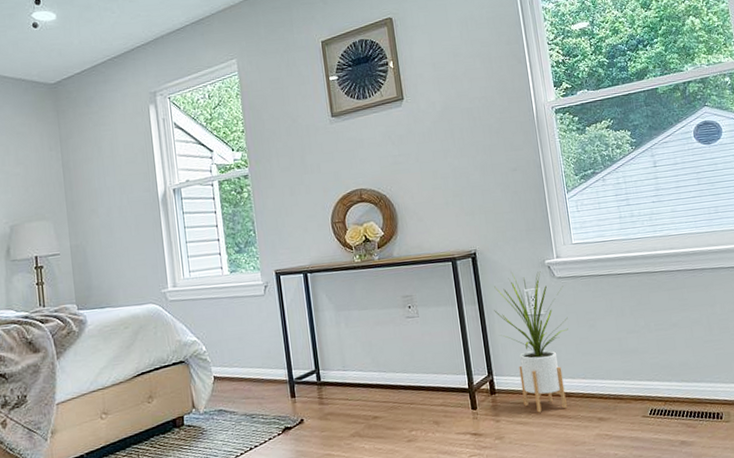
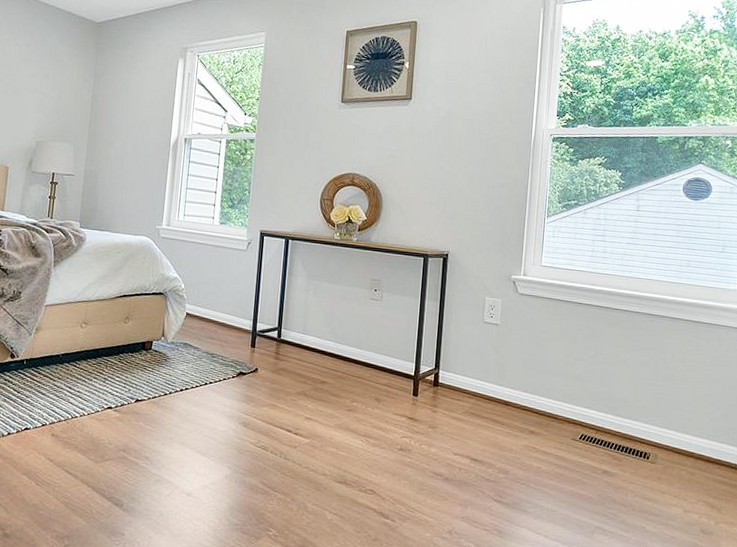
house plant: present [494,271,568,413] -> none [453,279,524,415]

